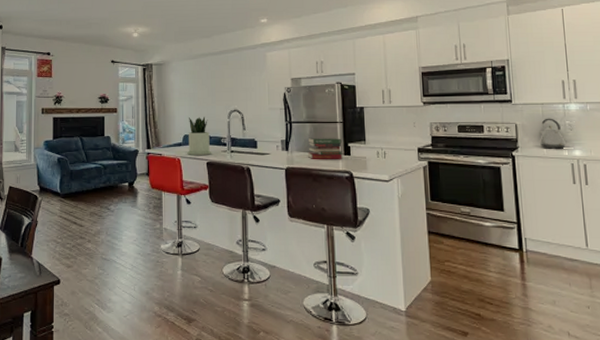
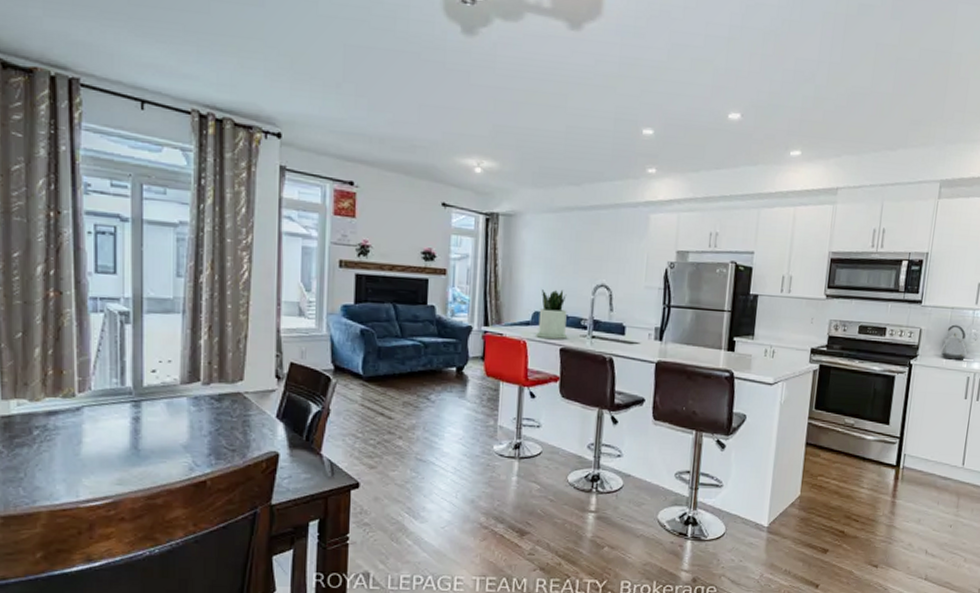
books: present [308,137,342,159] -> none [685,326,727,355]

